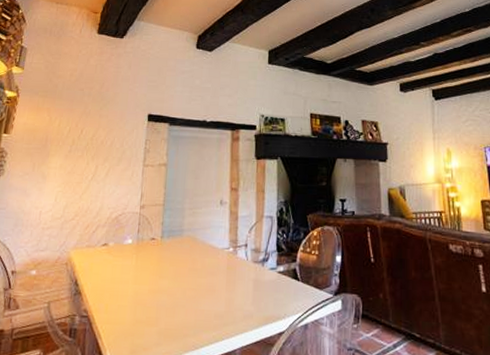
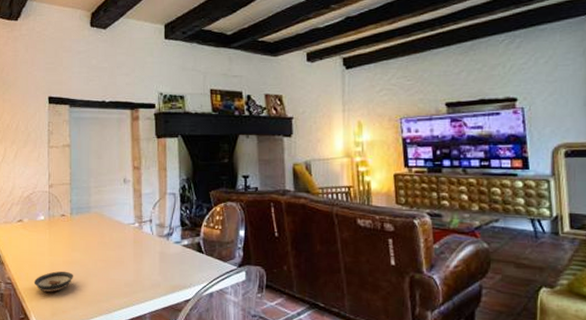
saucer: none [113,301,159,326] -> present [33,271,73,292]

